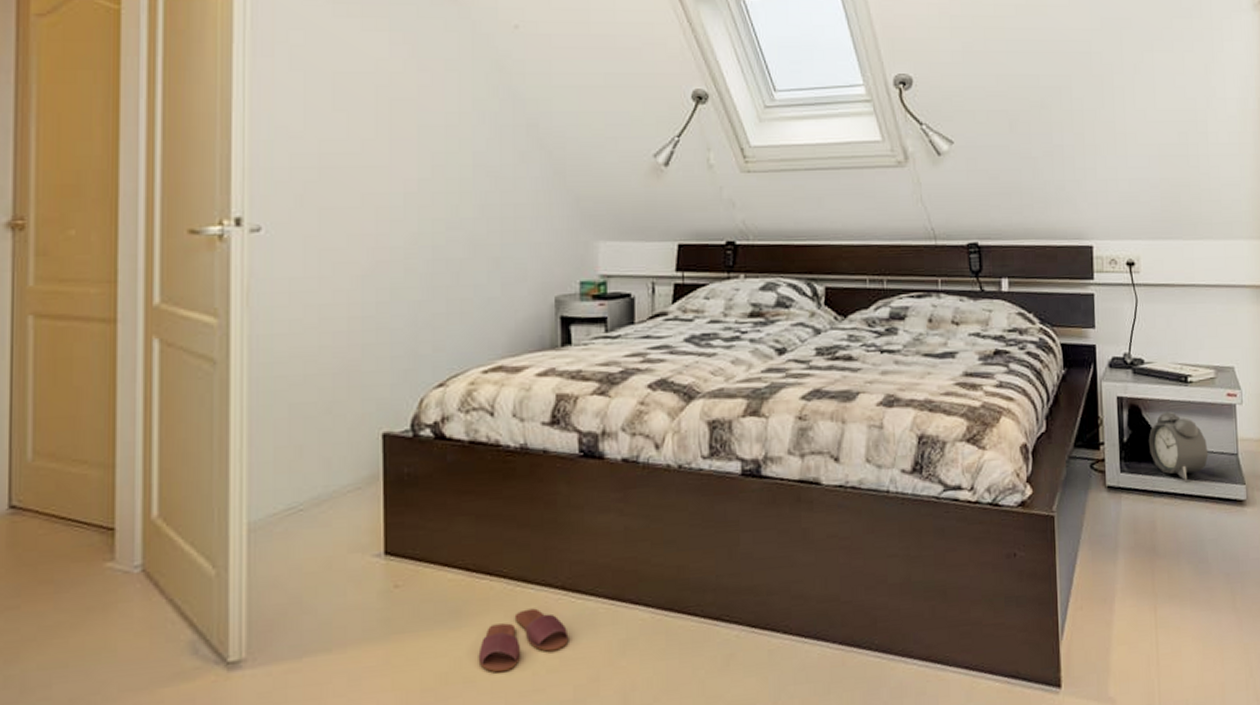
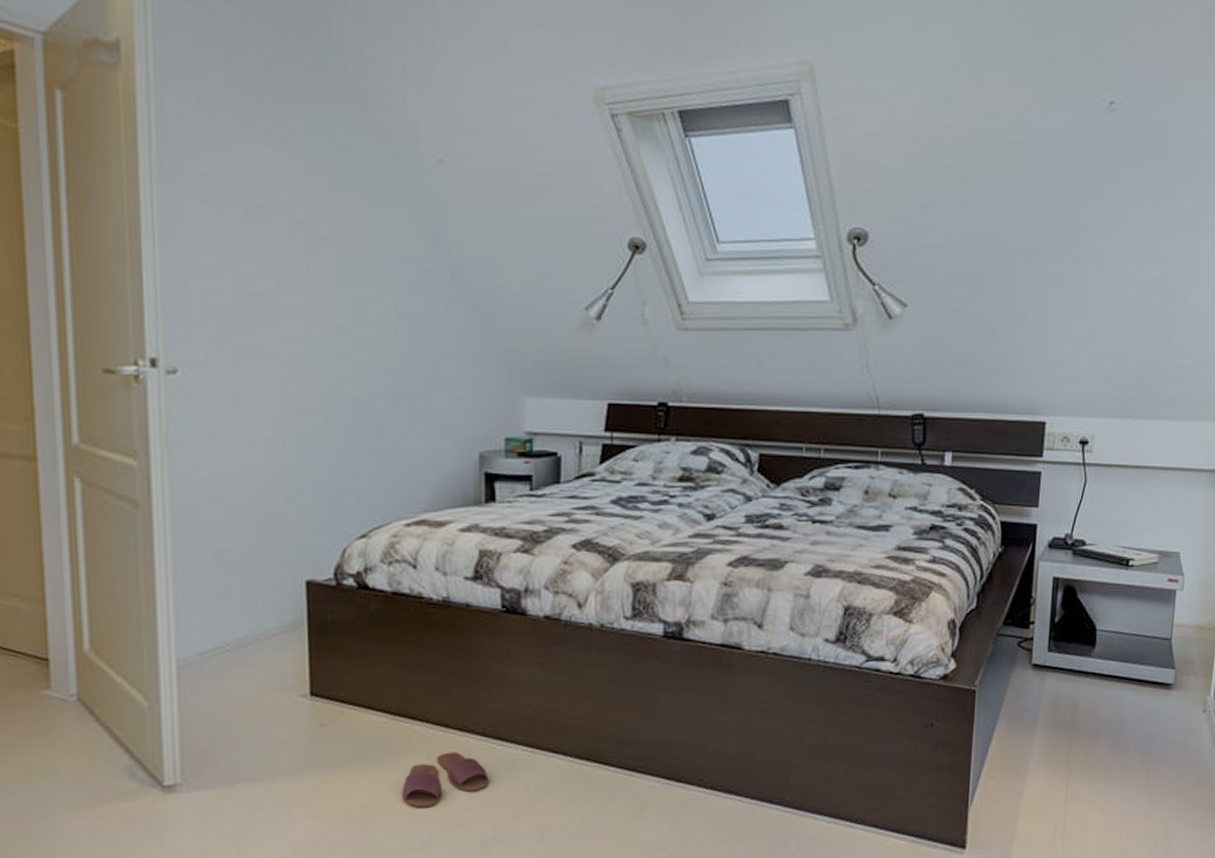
alarm clock: present [1148,411,1209,483] -> none [1080,594,1141,664]

